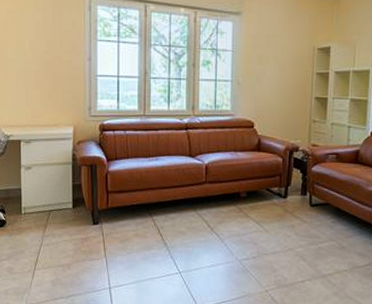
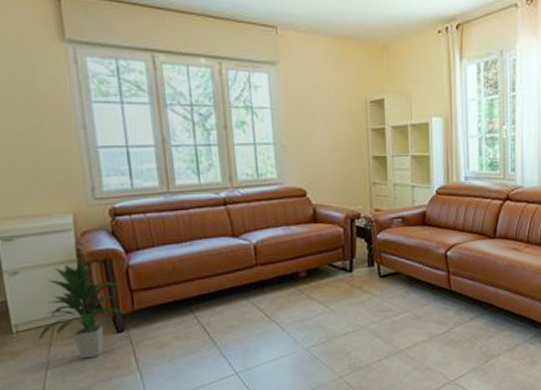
indoor plant: none [38,165,102,242] -> present [38,262,126,359]

